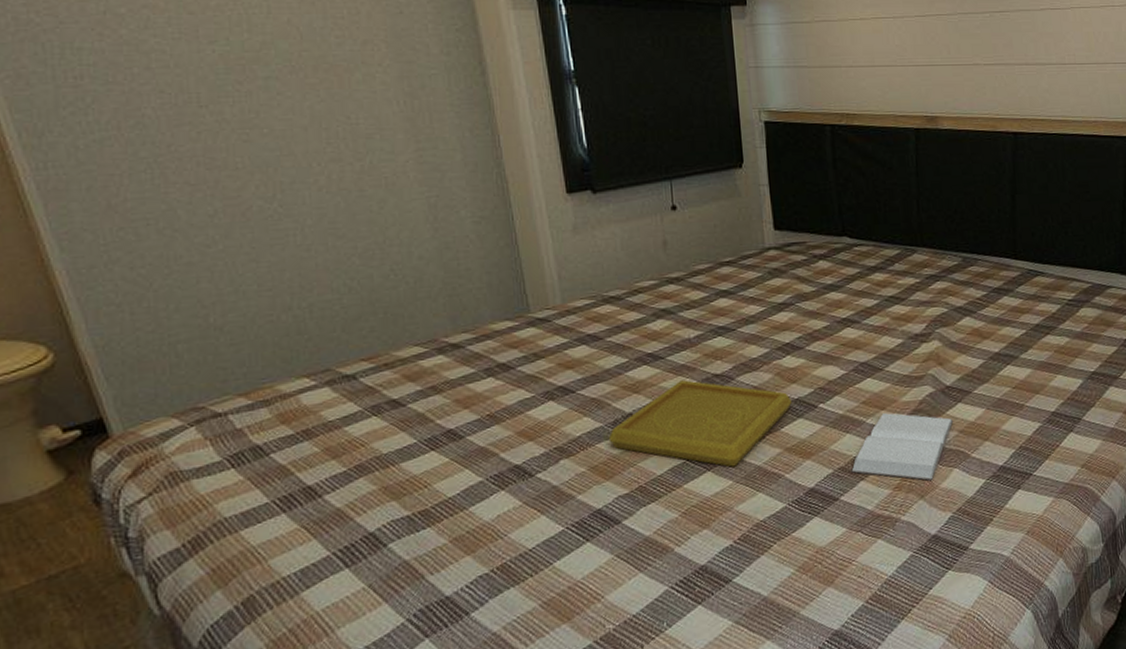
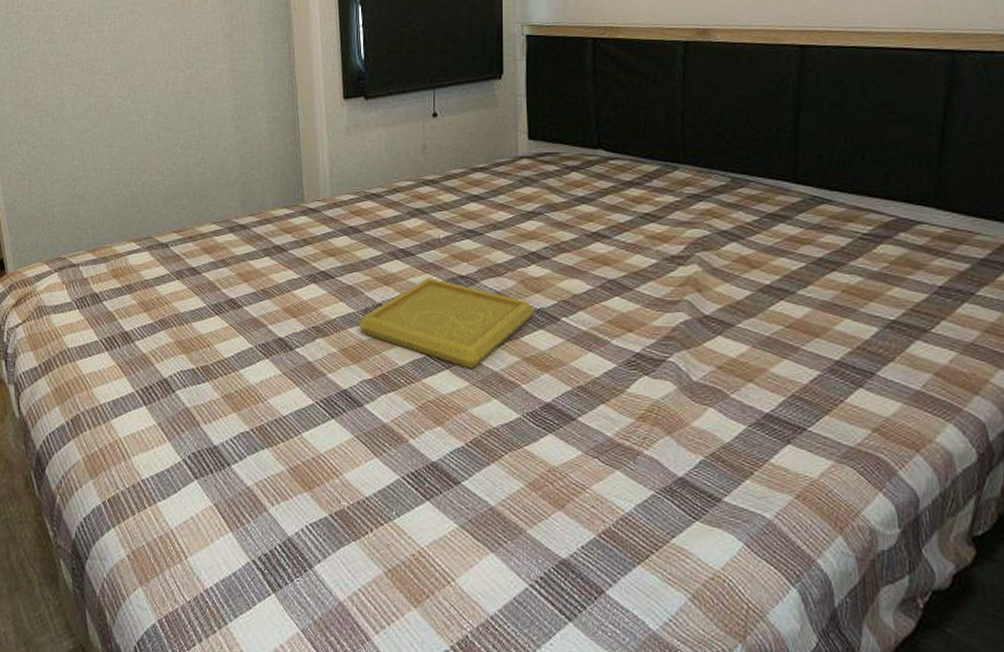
book: present [851,413,954,481] -> none [591,336,711,416]

